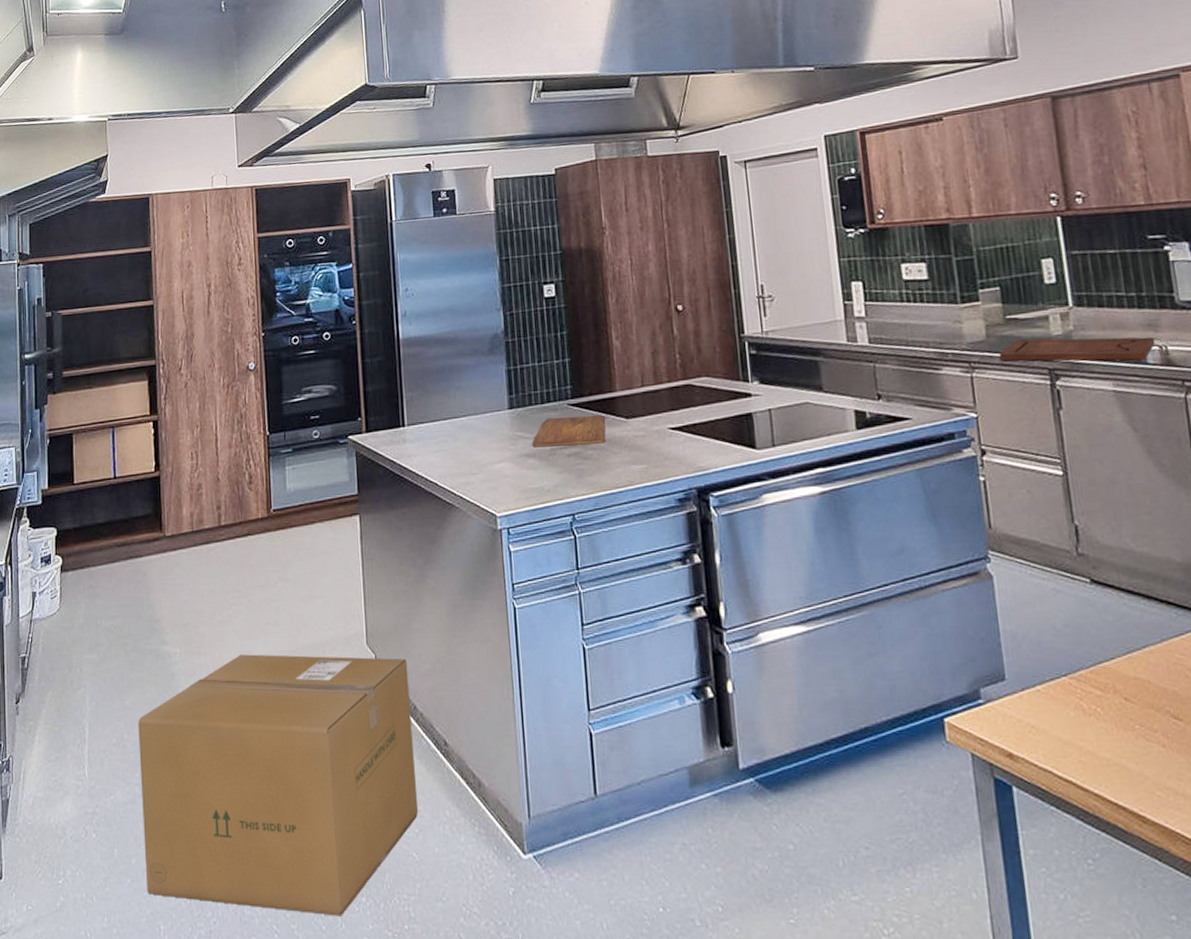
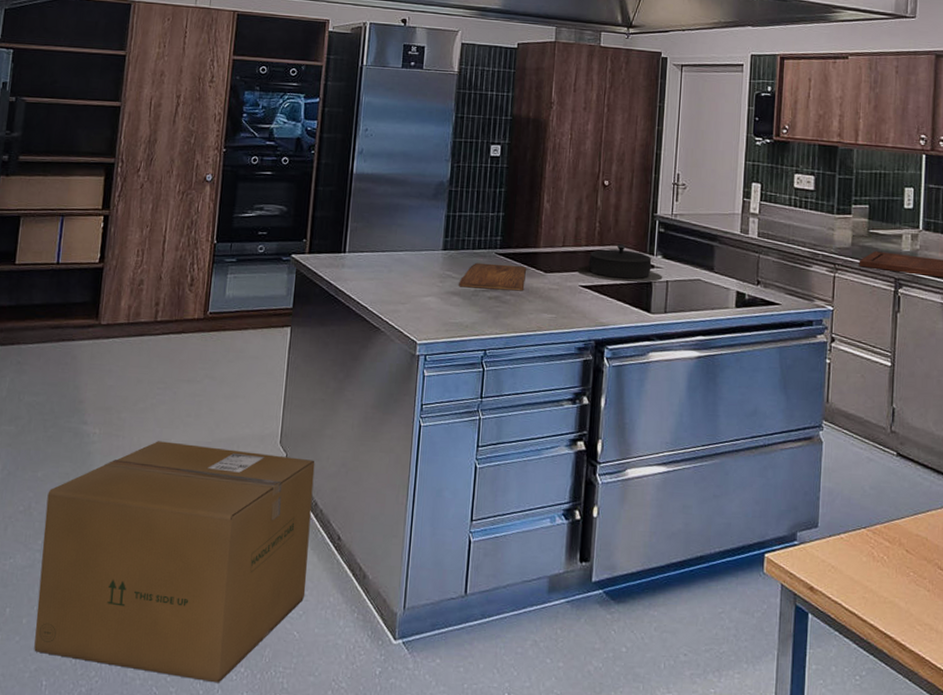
cooking pot: none [661,374,764,419] -> present [576,244,663,283]

